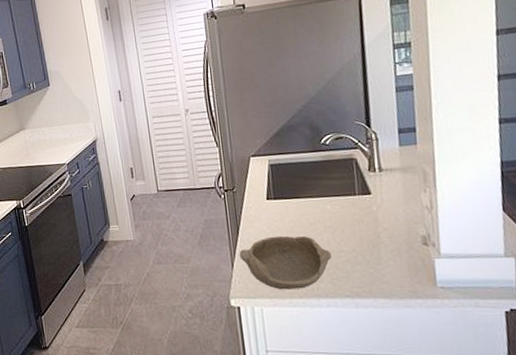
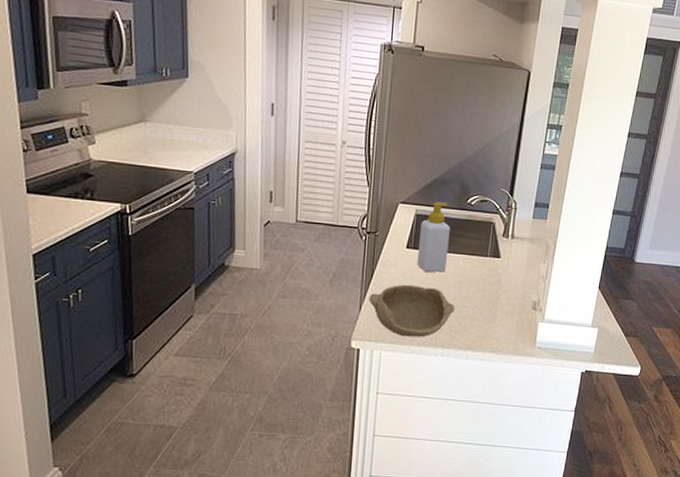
soap bottle: none [276,147,313,220] -> present [417,202,450,272]

